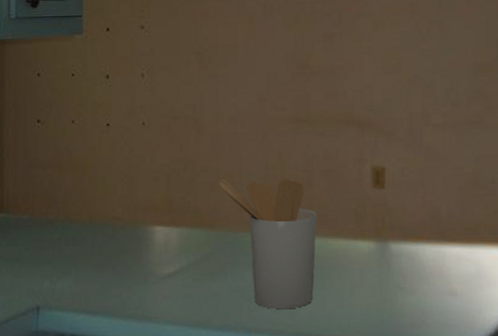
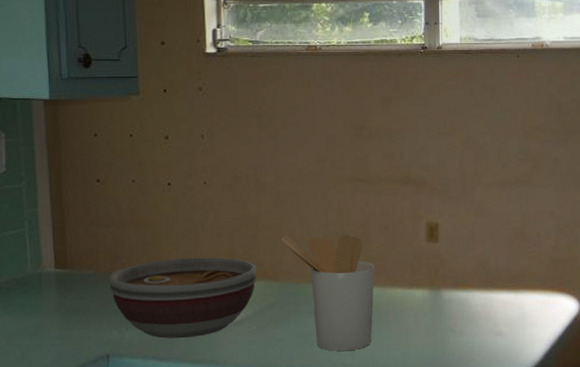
bowl: none [43,202,194,291] -> present [109,257,258,339]

